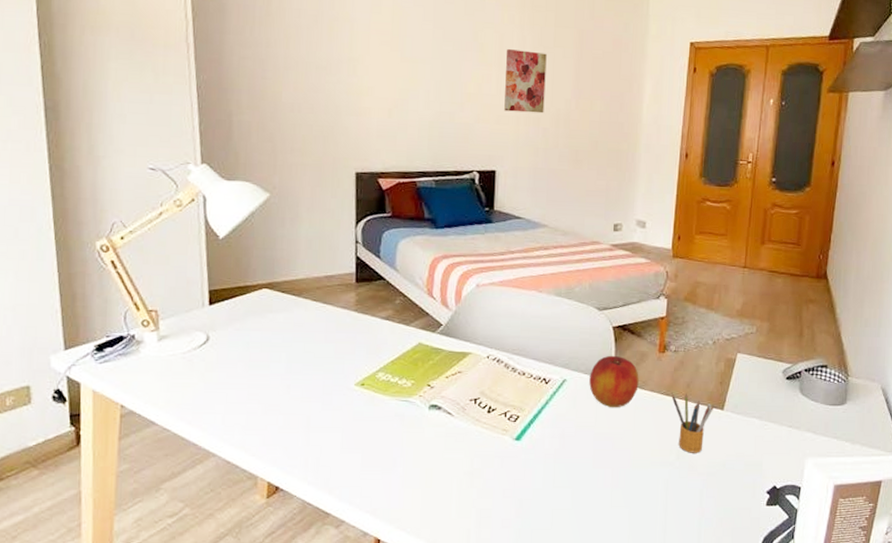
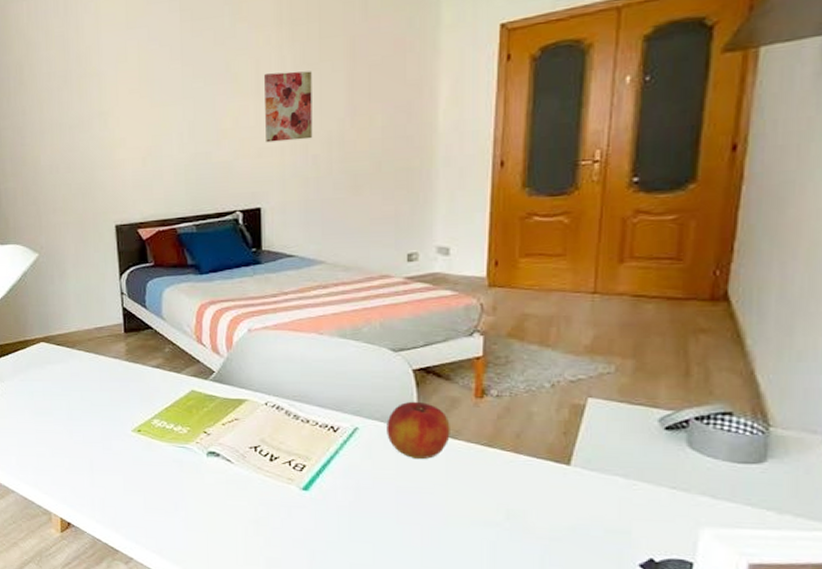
pencil box: present [671,393,715,453] -> none [495,444,557,514]

